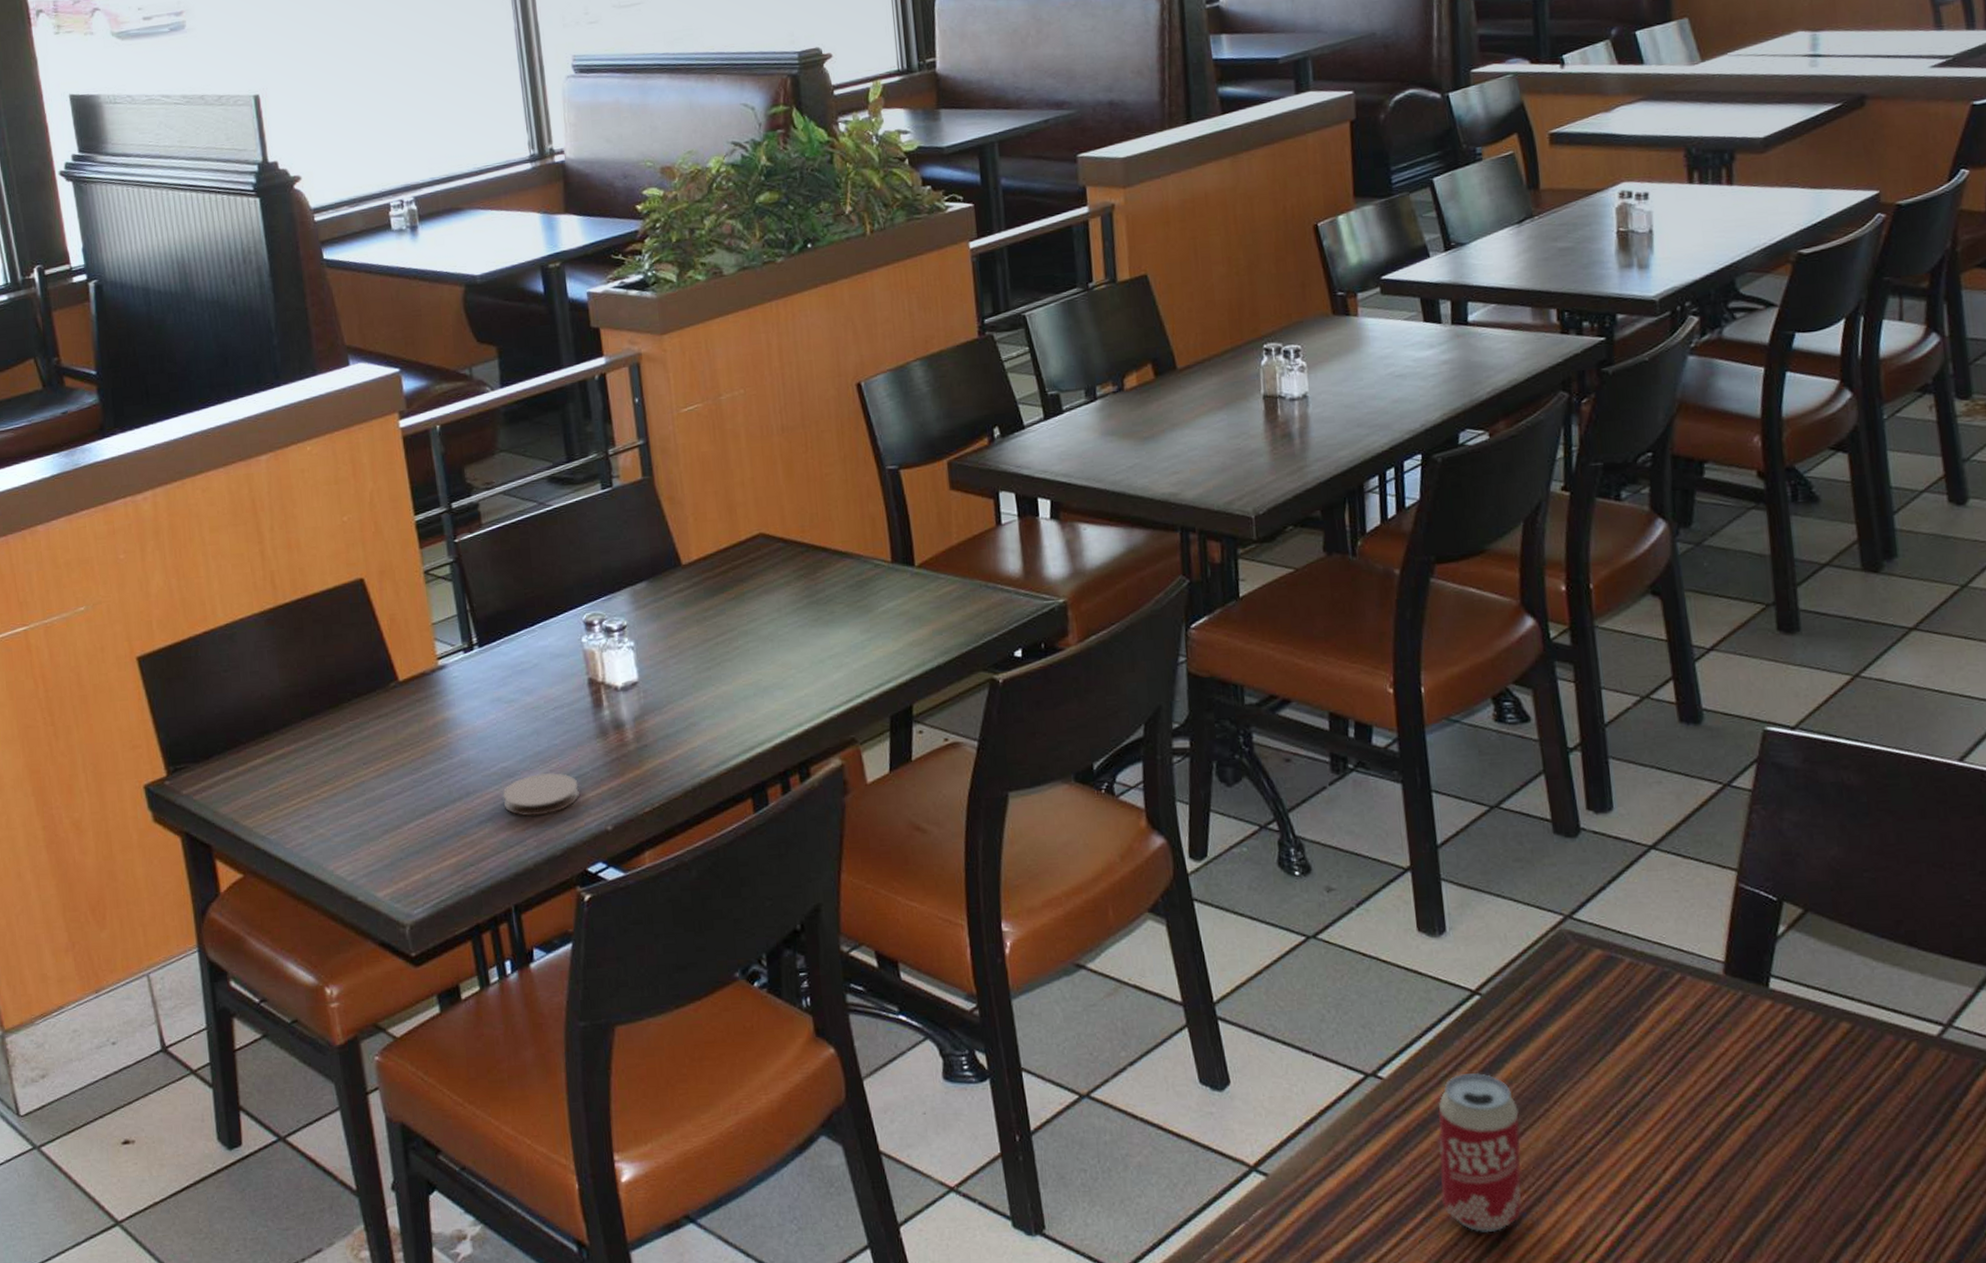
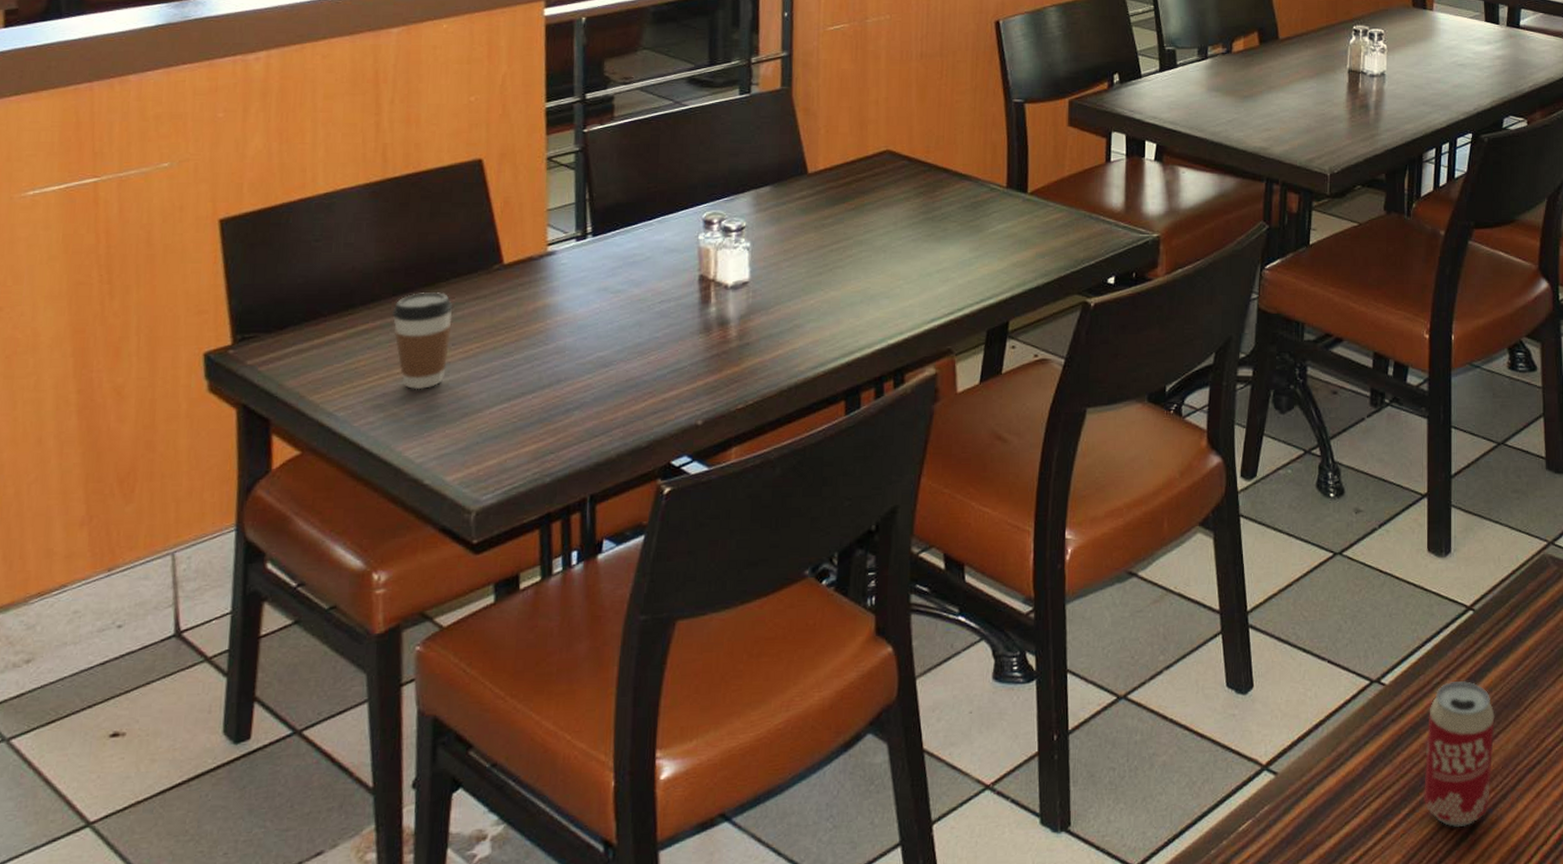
coffee cup: none [304,713,361,810] -> present [392,292,453,390]
coaster: present [502,772,579,817] -> none [594,364,674,407]

